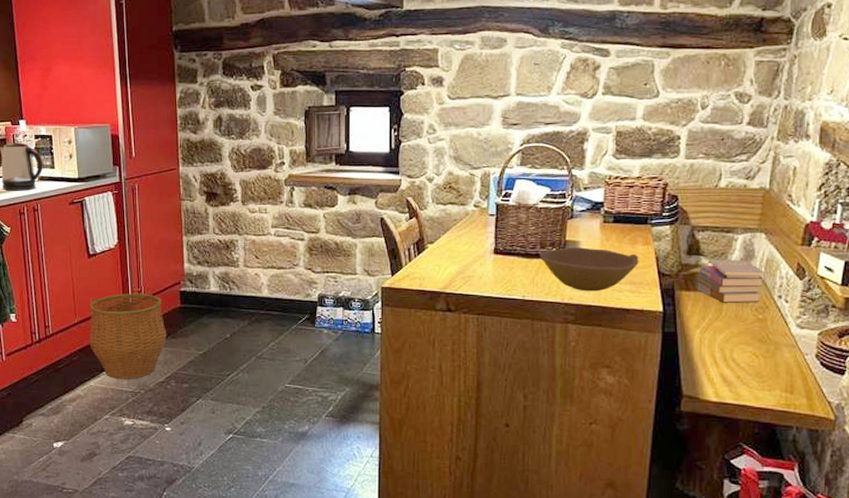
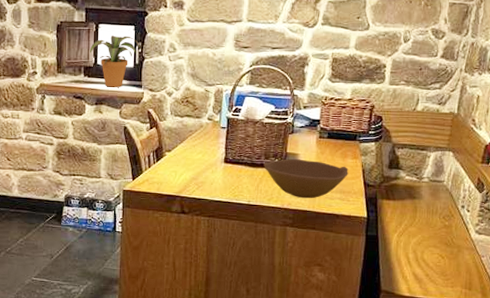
potted plant: none [341,118,397,175] -> present [90,35,141,87]
books: present [696,260,765,303] -> none [395,173,452,212]

